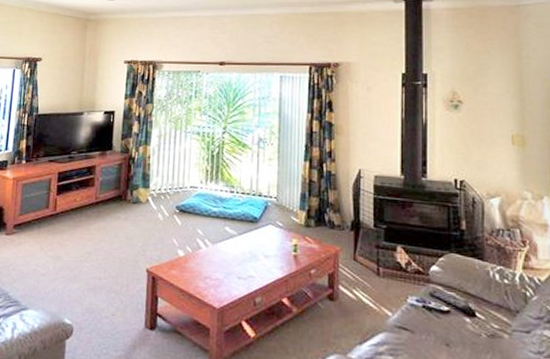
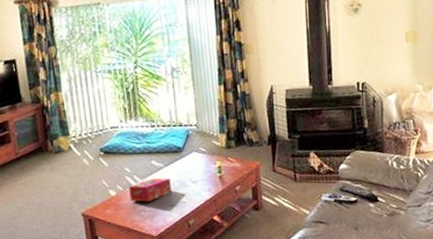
tissue box: none [197,244,242,269] -> present [129,178,172,202]

